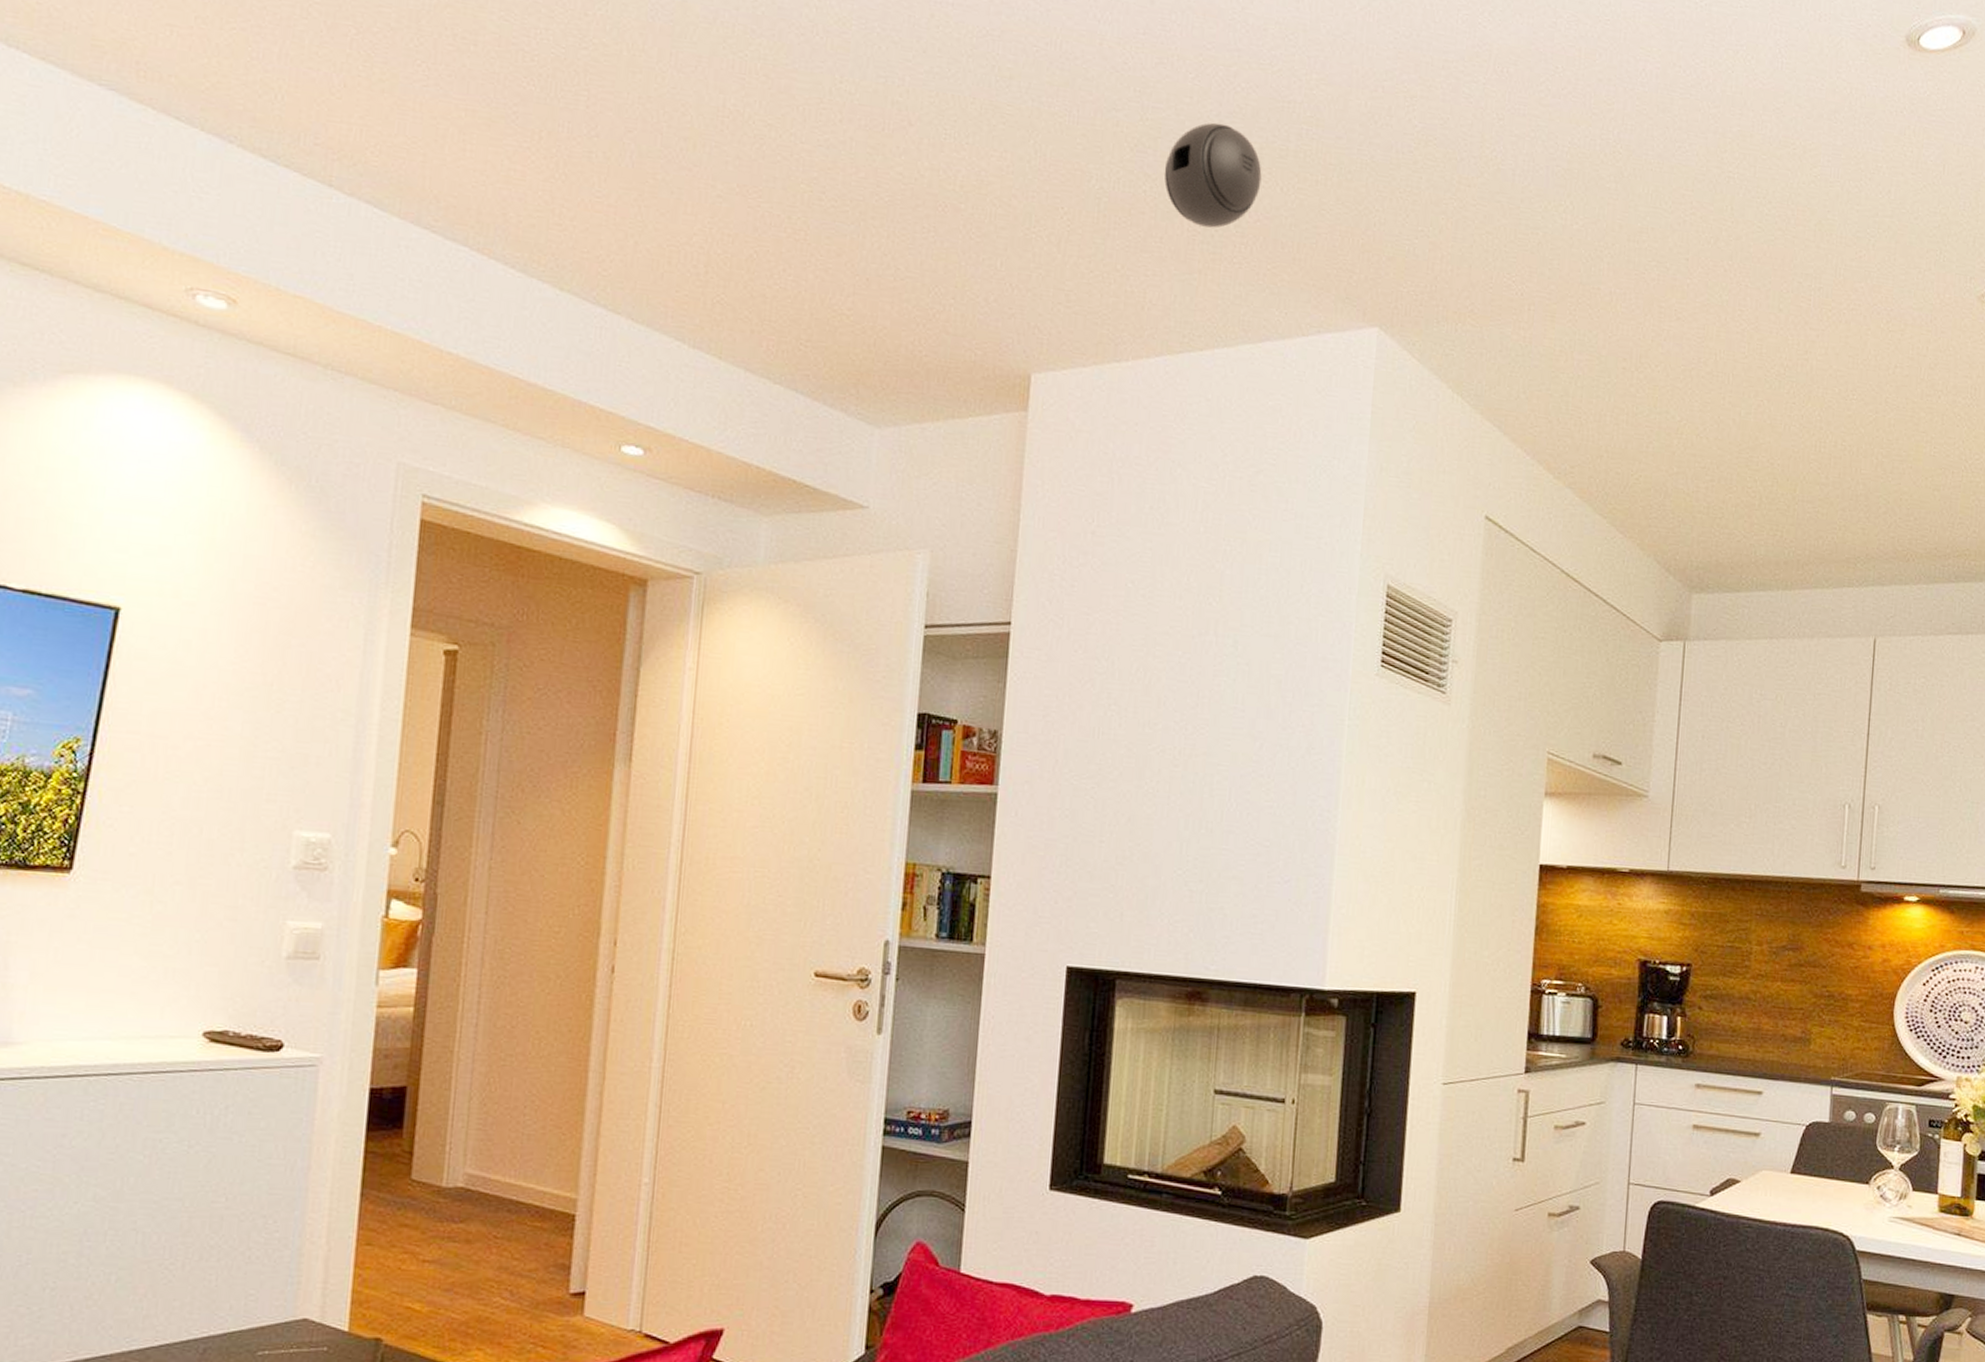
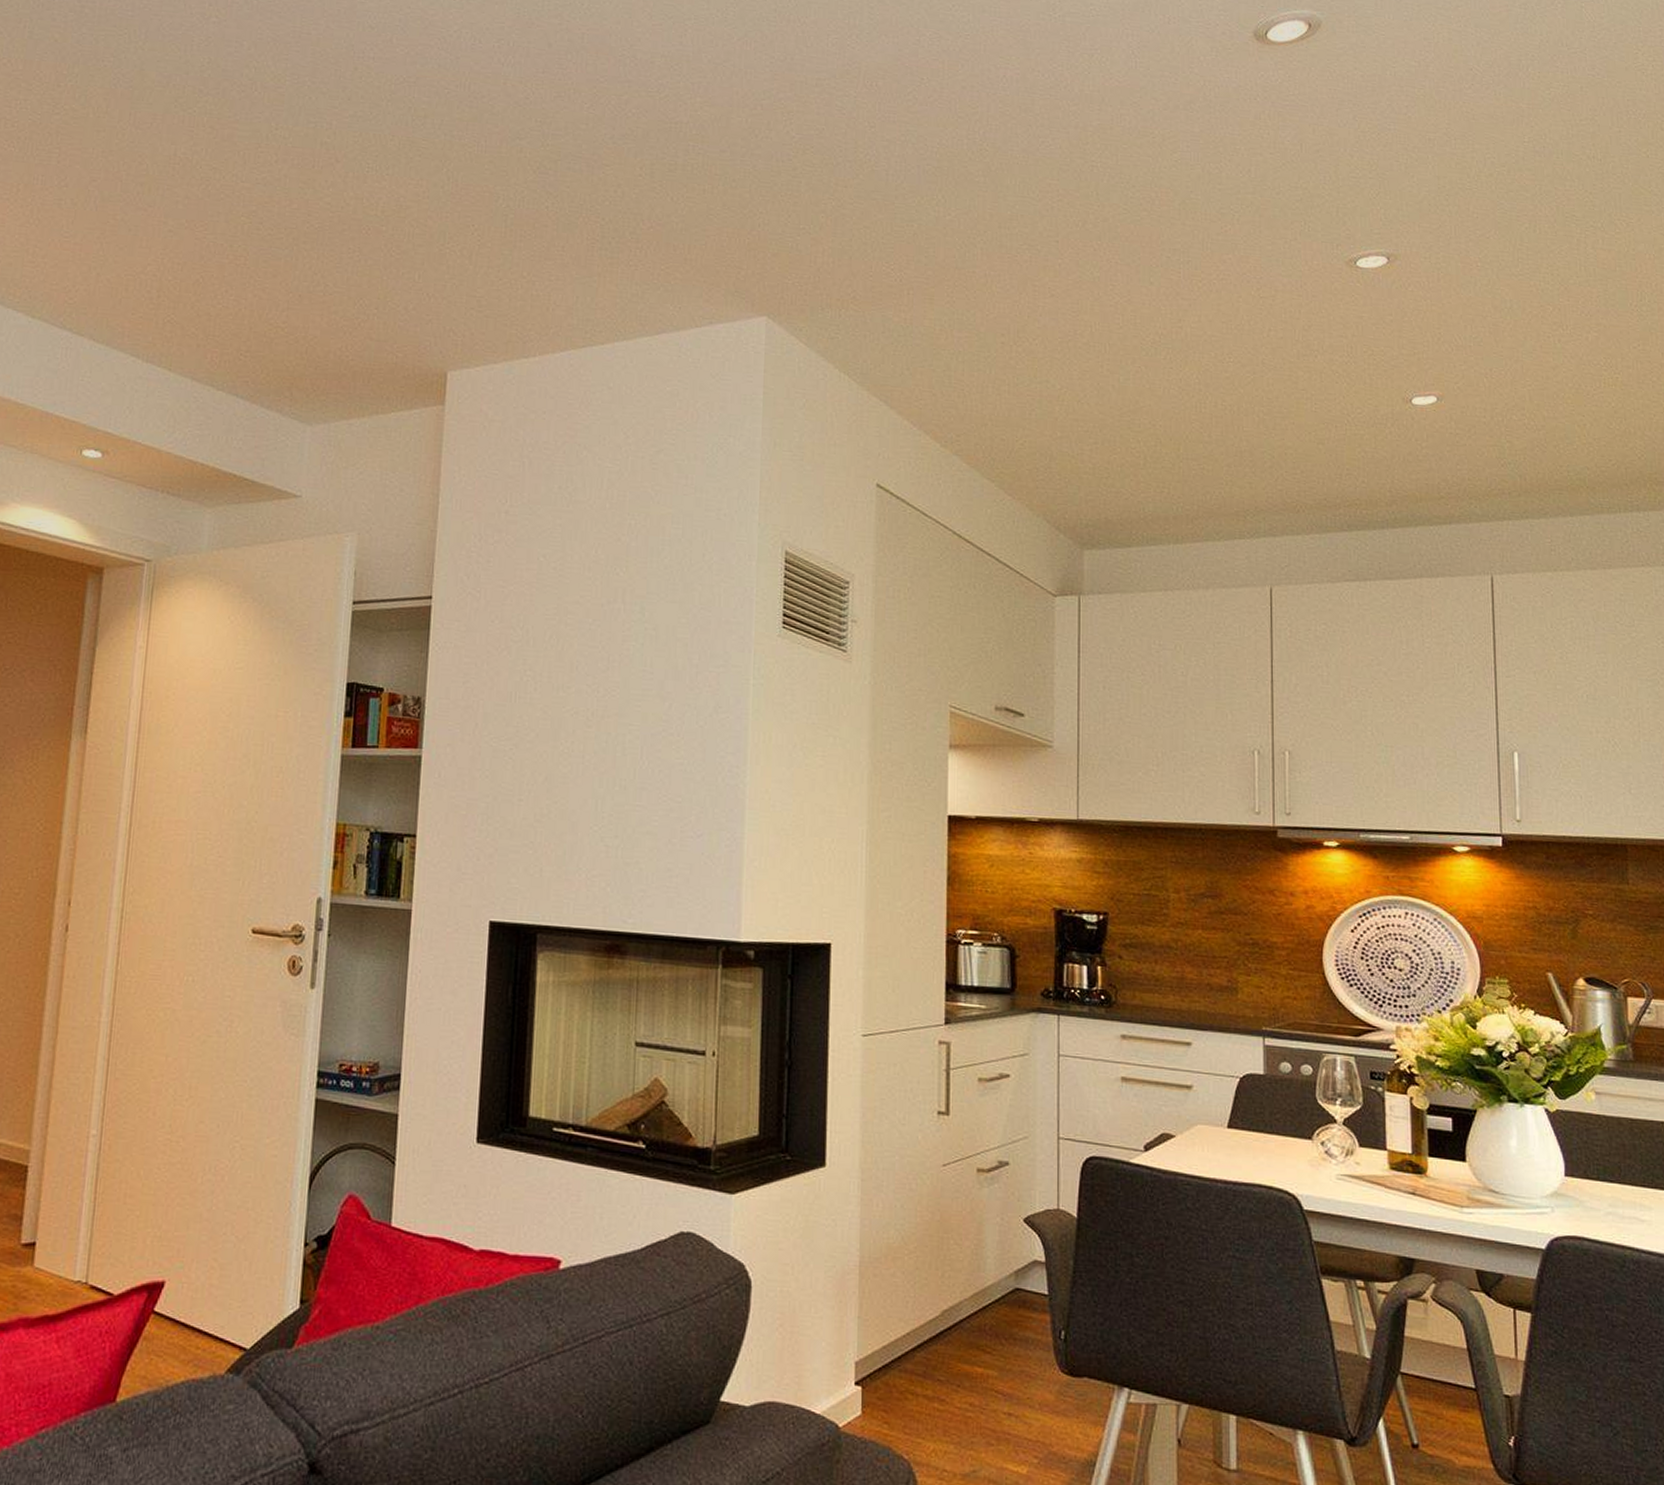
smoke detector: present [1164,122,1262,229] -> none [564,144,653,236]

